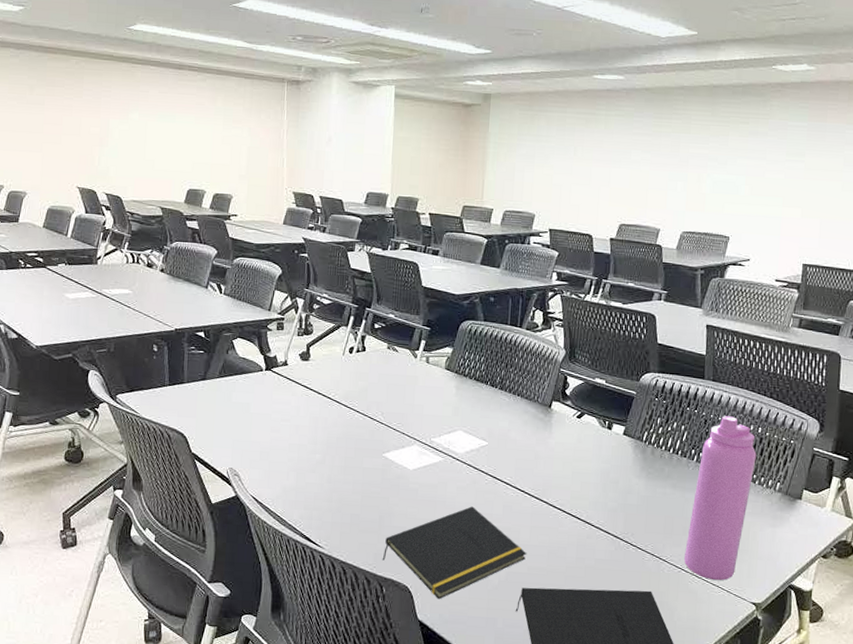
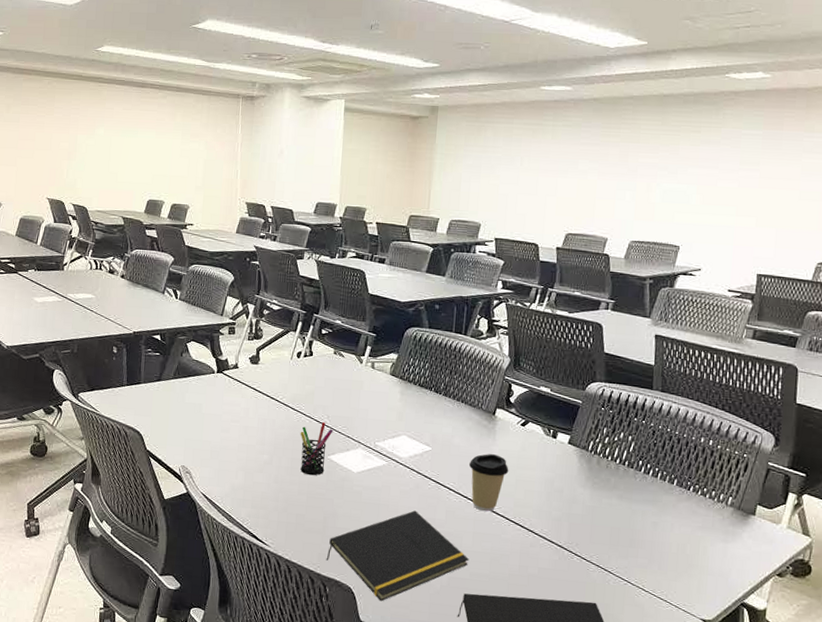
pen holder: none [353,418,388,474] -> present [300,421,333,476]
coffee cup: none [525,447,565,505] -> present [468,454,509,512]
water bottle: present [684,416,757,581] -> none [630,427,707,595]

